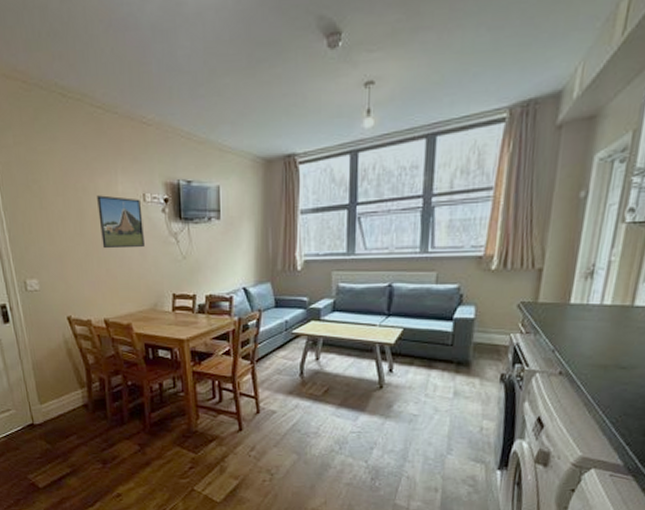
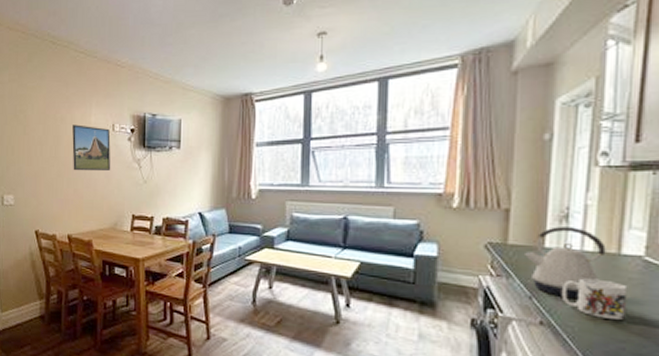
kettle: none [551,283,622,350] -> present [523,226,606,300]
mug: none [579,330,636,365] -> present [561,278,628,320]

